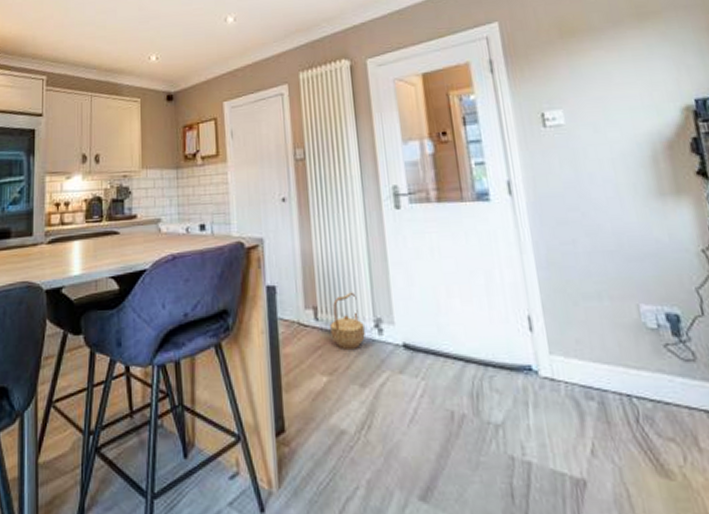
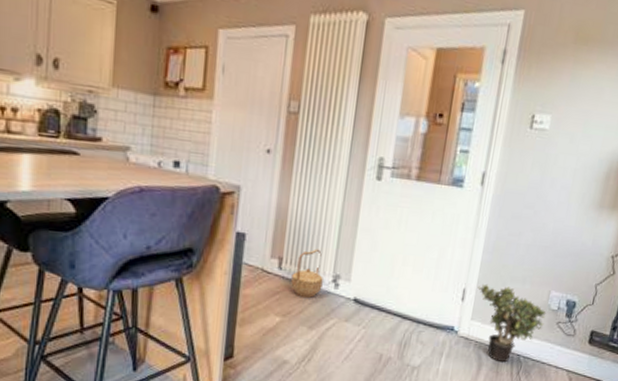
potted plant: none [544,306,648,408] -> present [478,284,546,363]

